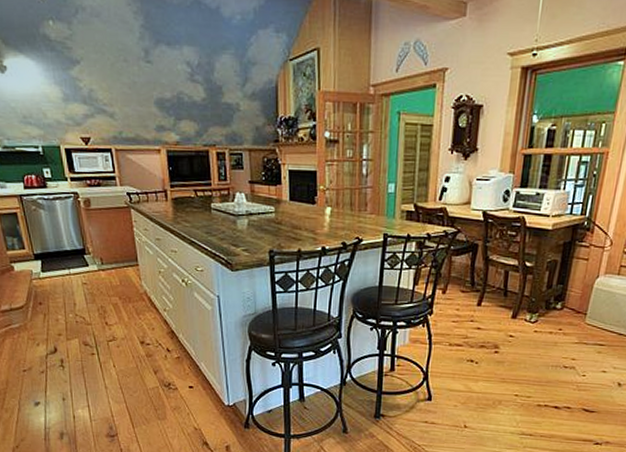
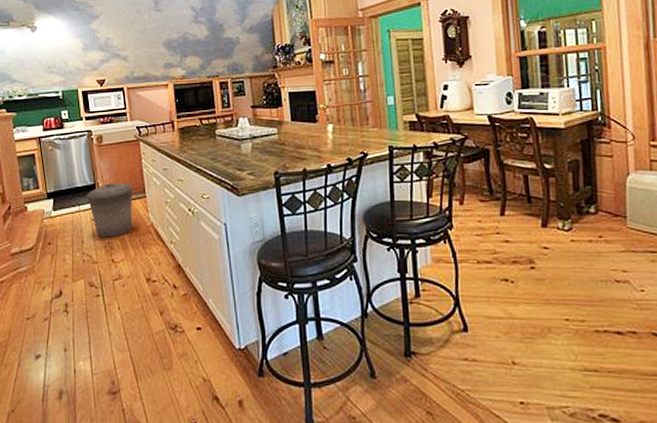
trash can: none [75,249,125,302] -> present [86,183,134,238]

